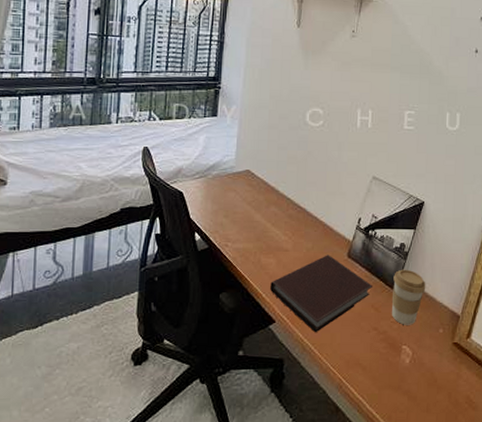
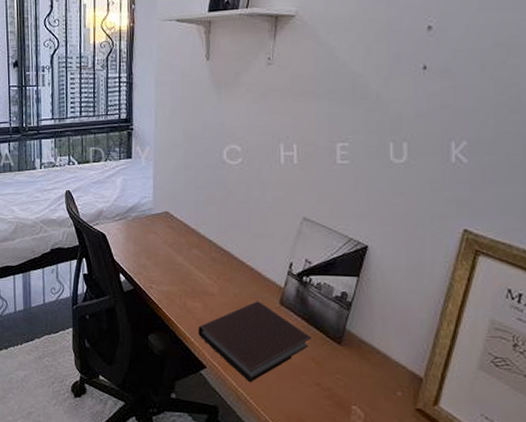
coffee cup: present [391,269,426,325] -> none [335,321,377,384]

